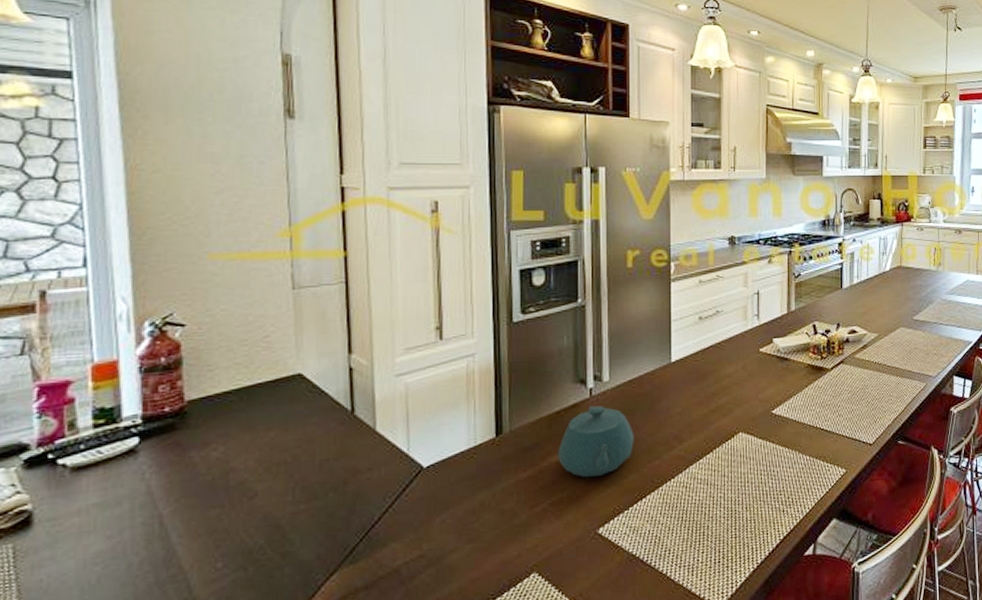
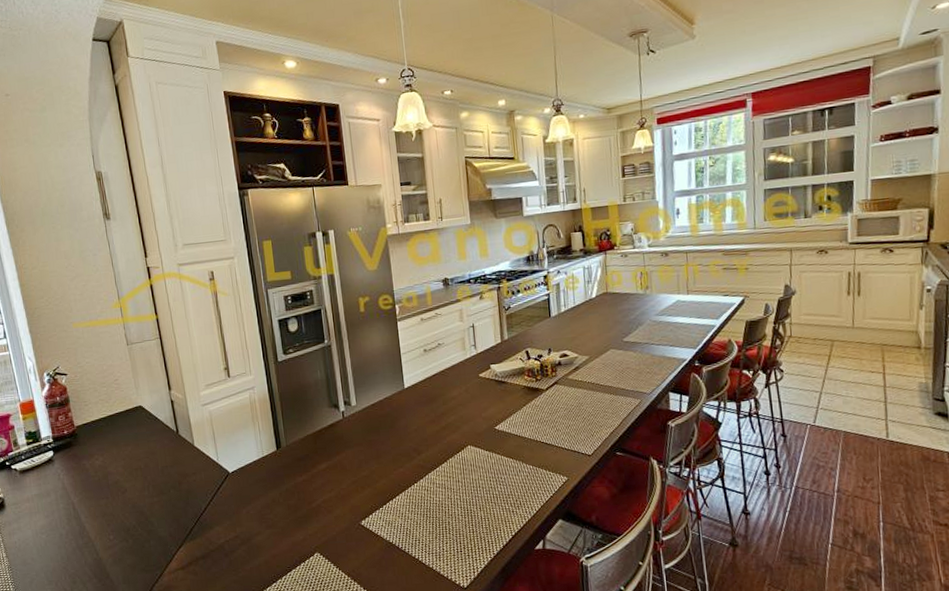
teapot: present [558,405,634,478] -> none [323,424,382,482]

